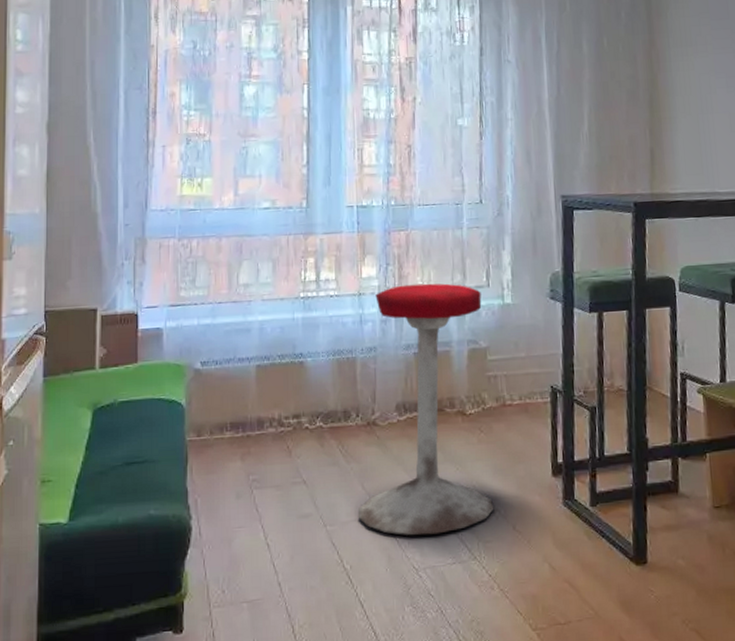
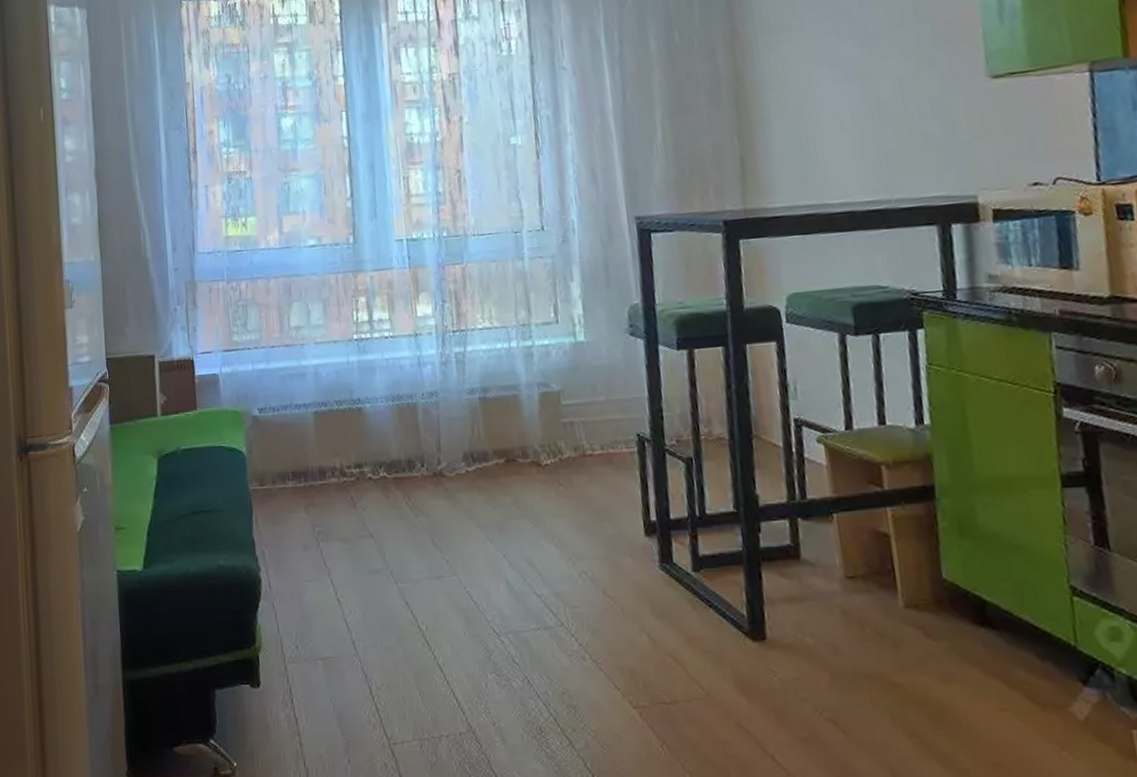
stool: present [358,283,494,536] -> none [430,320,580,597]

